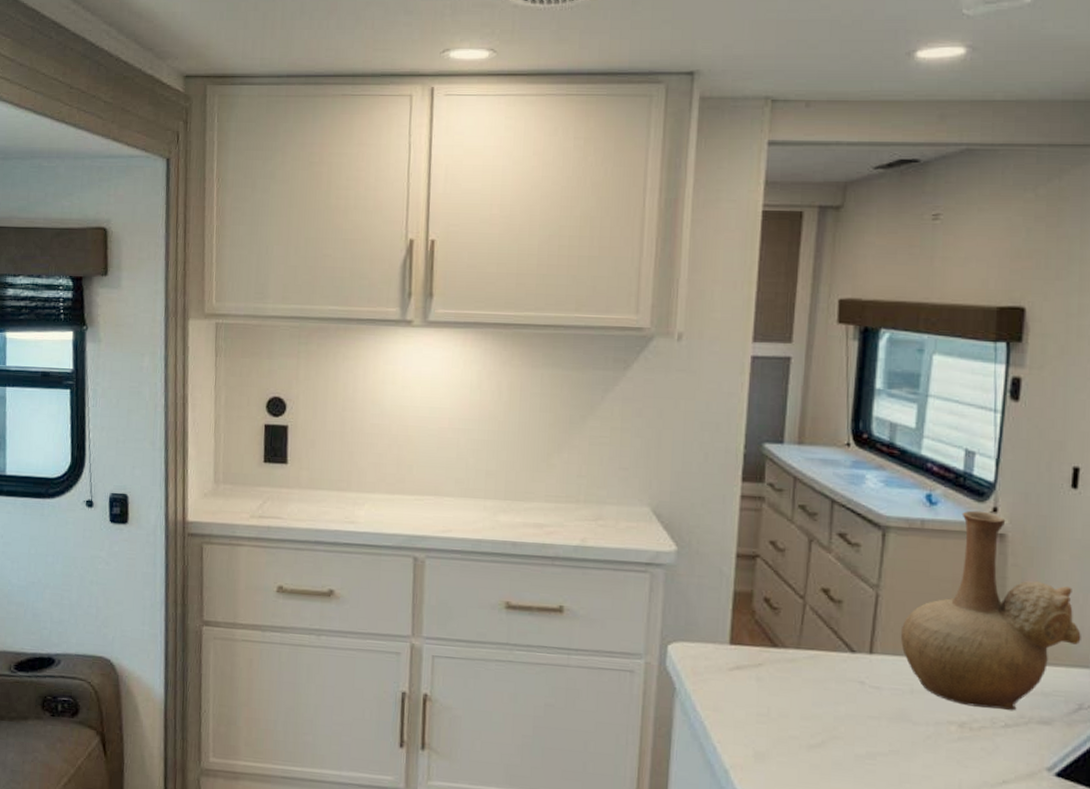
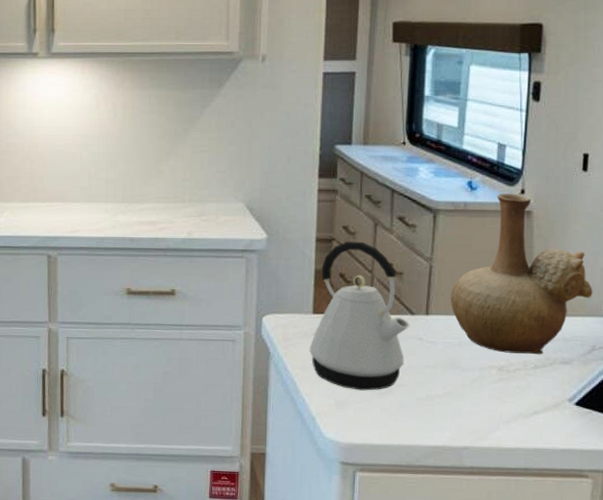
kettle: none [723,559,850,742] -> present [309,241,410,391]

